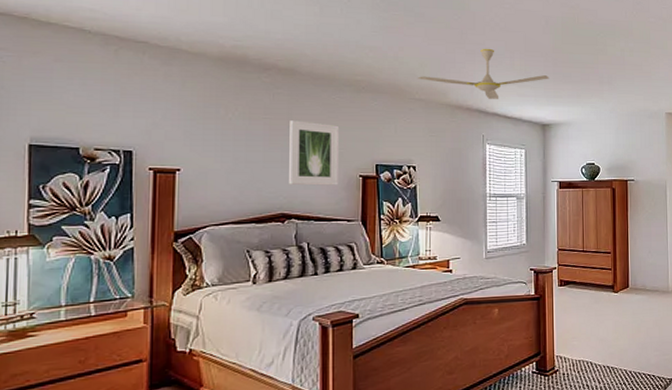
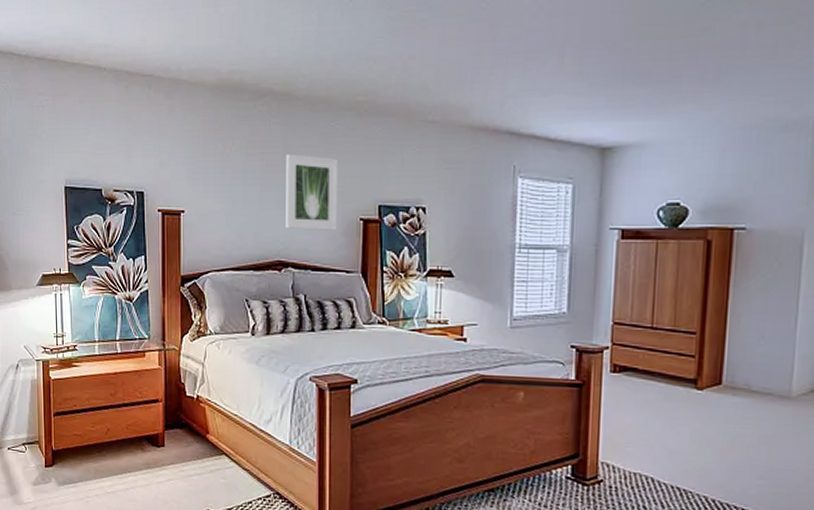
ceiling fan: present [417,48,549,99] -> none [430,43,616,116]

